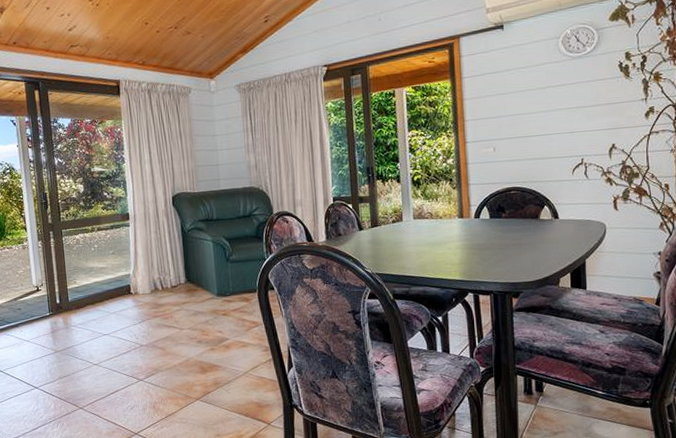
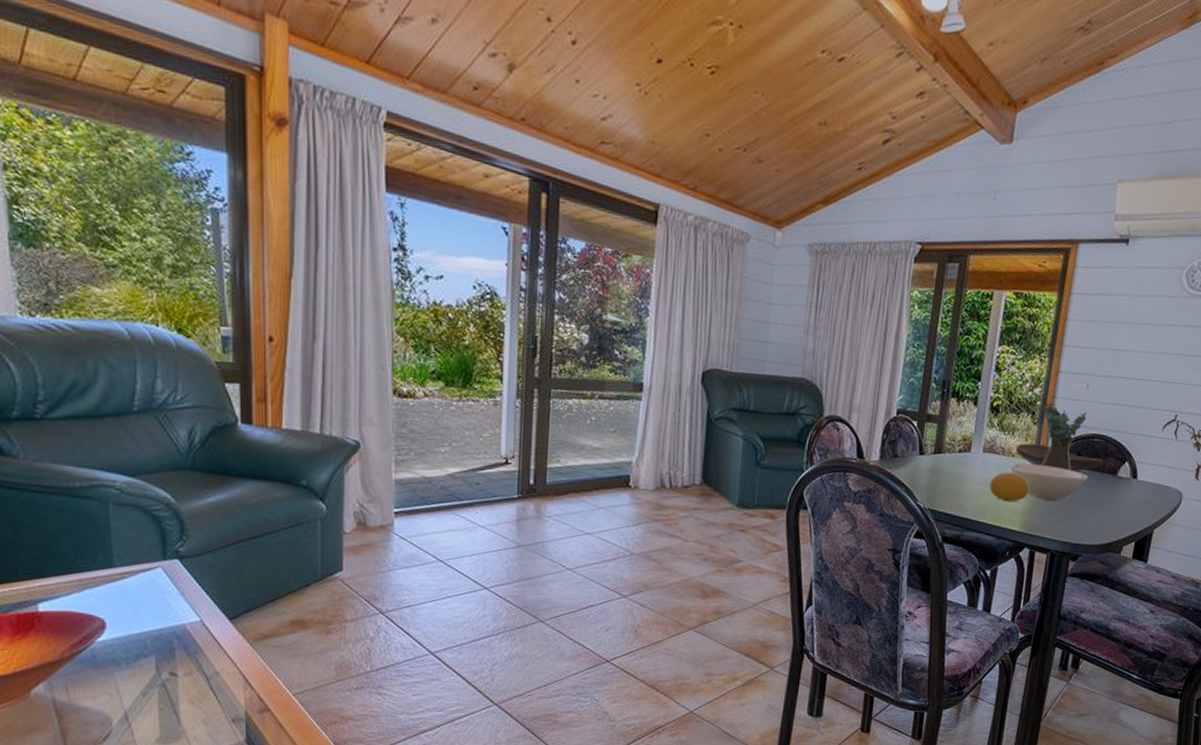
fruit: none [425,231,461,256] -> present [989,471,1030,501]
bowl: none [441,220,514,250] -> present [1011,463,1089,501]
decorative bowl: none [442,204,524,223] -> present [1015,443,1104,472]
vase: none [458,168,500,223] -> present [1041,401,1087,472]

